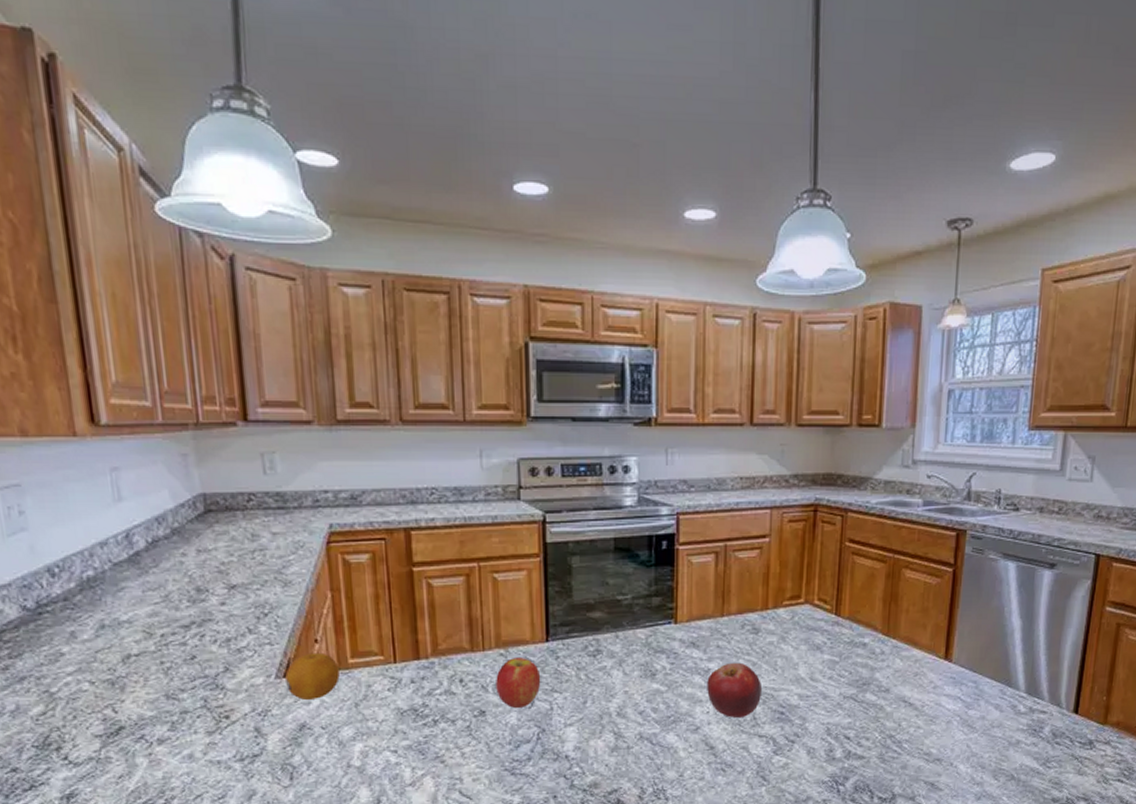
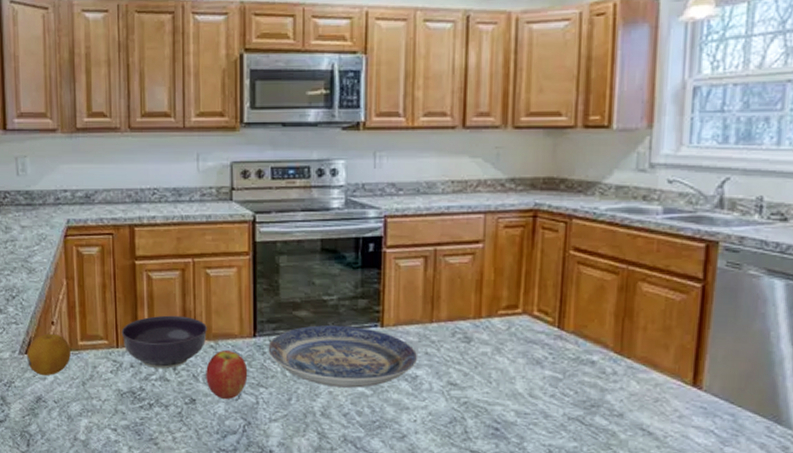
bowl: none [399,624,497,682] -> present [121,315,208,368]
plate: none [561,625,709,686] -> present [268,325,417,388]
fruit: present [707,662,763,718] -> none [414,371,475,430]

